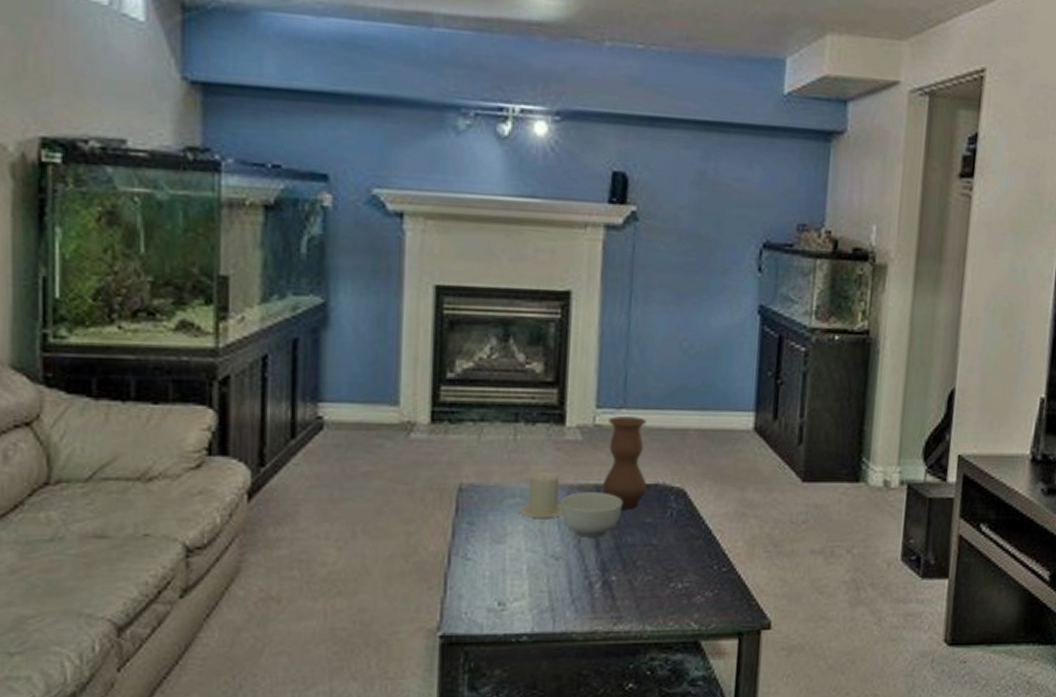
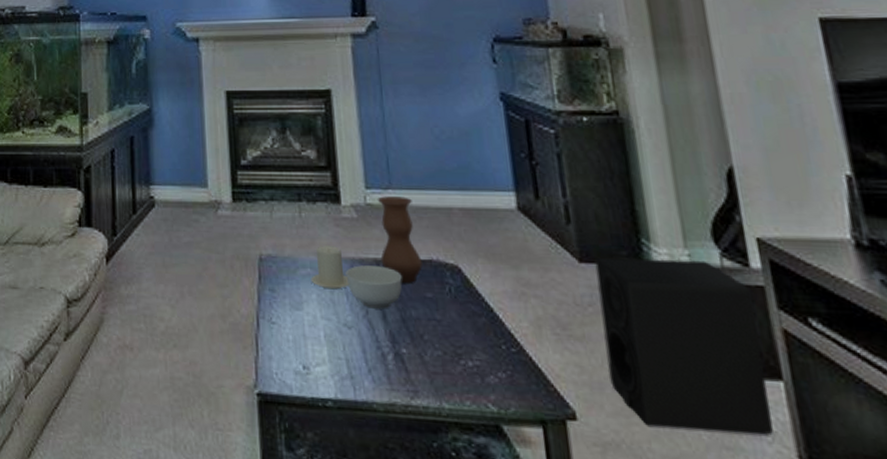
speaker: none [807,476,943,626] -> present [594,257,773,434]

